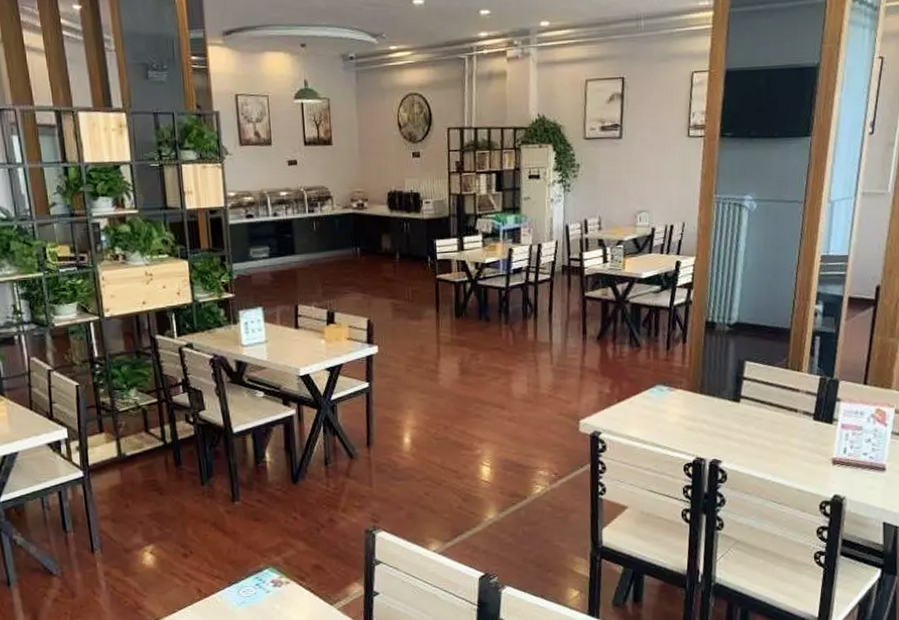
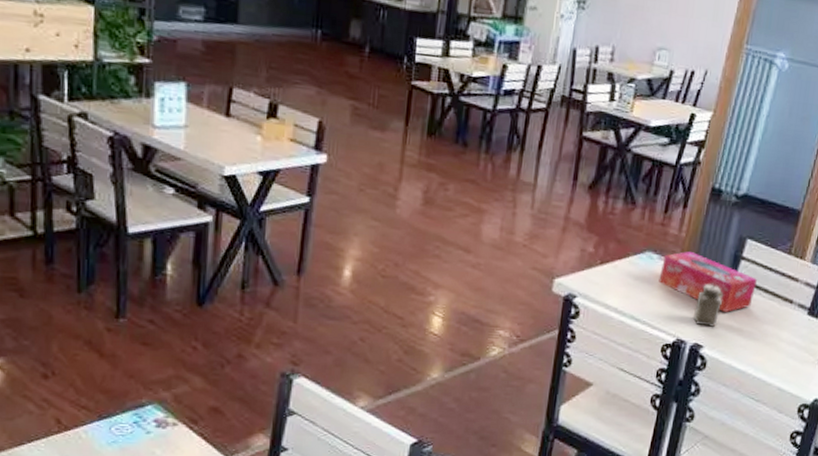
tissue box: none [671,379,761,429] -> present [658,251,757,313]
salt shaker: none [707,406,732,444] -> present [692,285,722,328]

